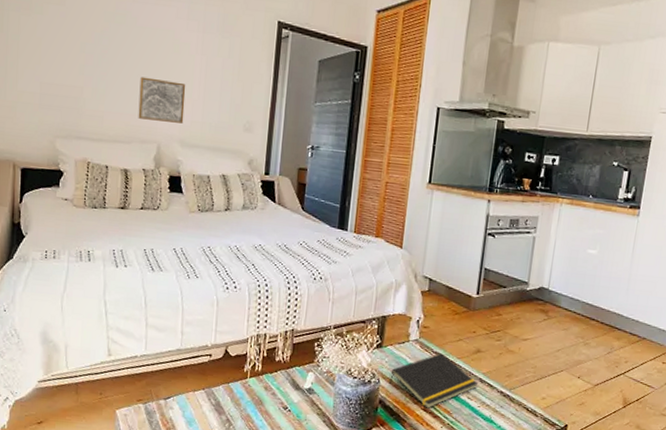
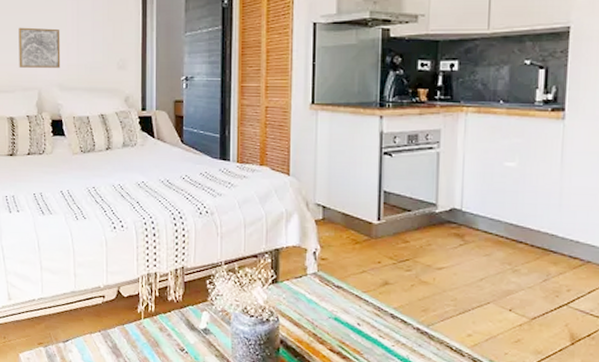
notepad: present [389,353,479,408] -> none [290,287,390,349]

